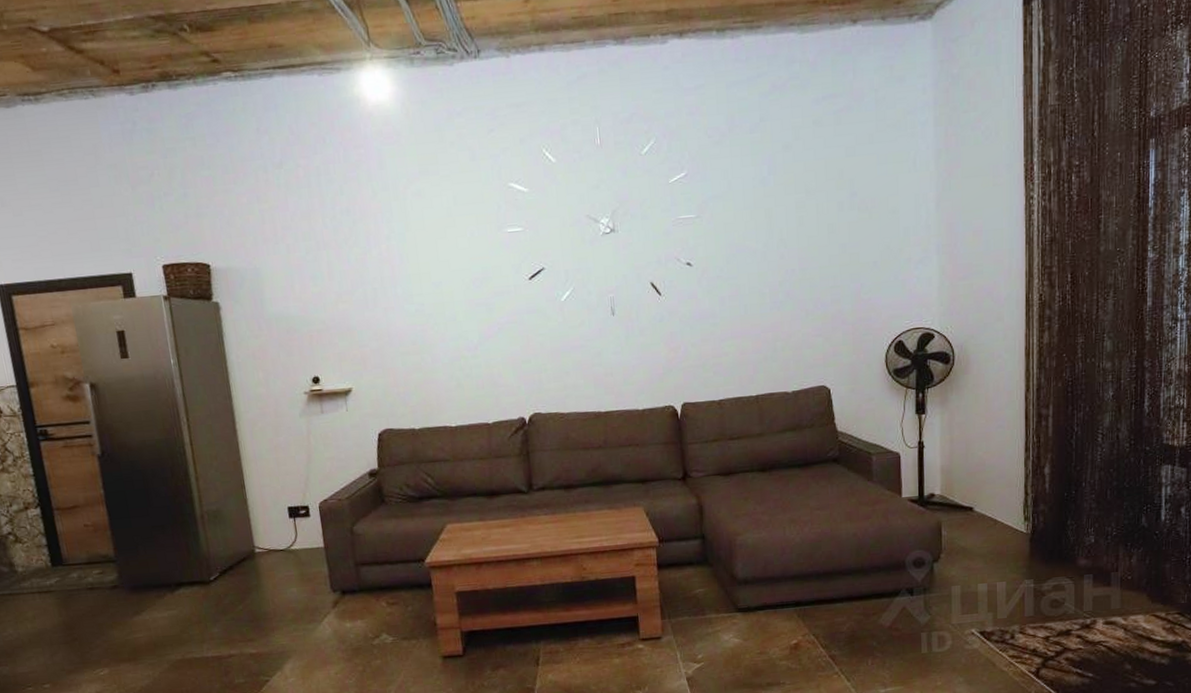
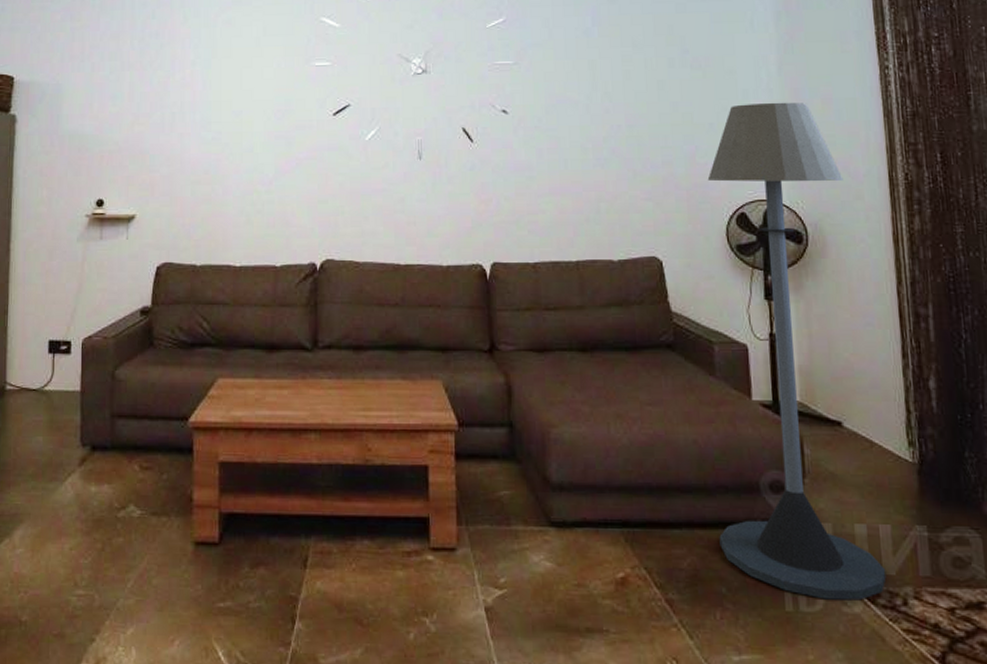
floor lamp: none [870,236,1000,642] -> present [707,102,887,601]

